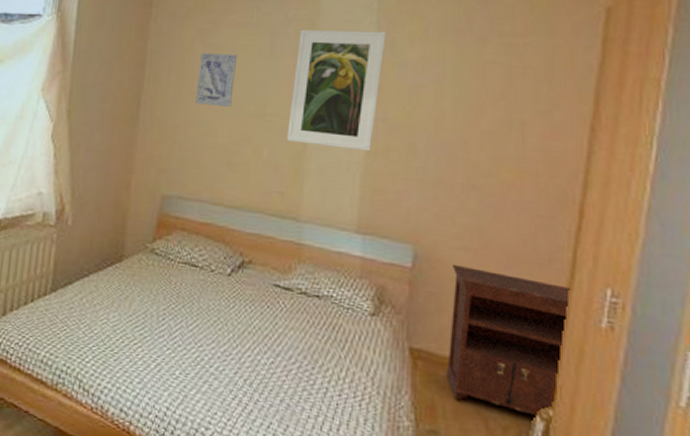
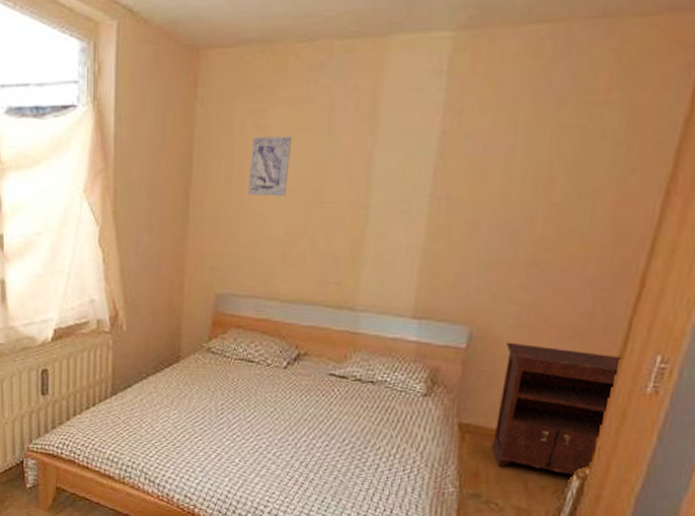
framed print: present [287,29,387,152] -> none [344,98,456,234]

